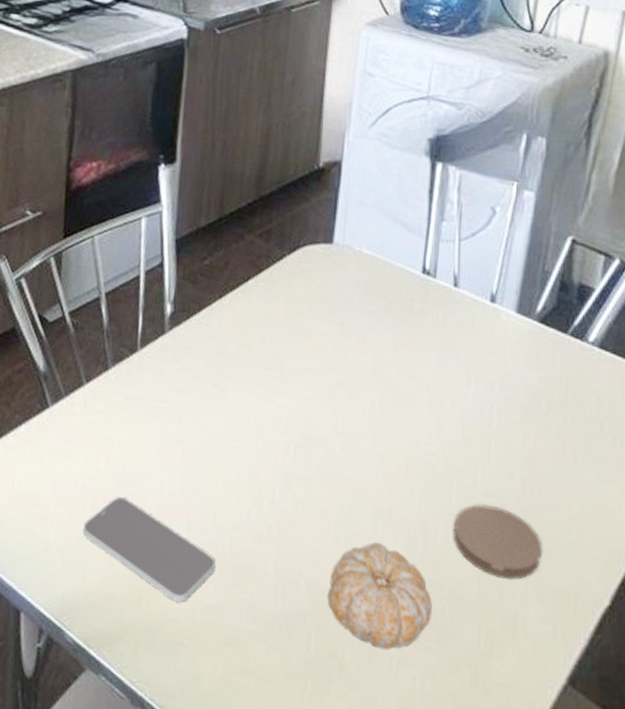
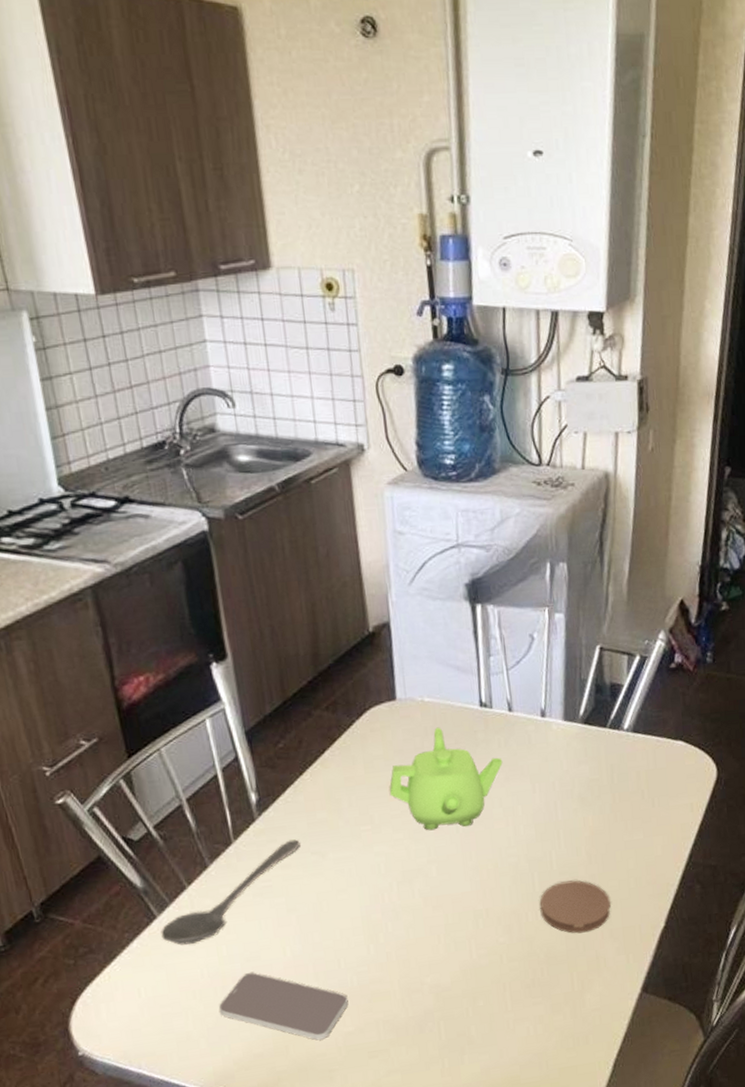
stirrer: none [48,364,204,447] -> present [160,839,301,945]
teapot: none [306,284,438,405] -> present [389,727,503,831]
fruit: present [327,542,432,650] -> none [447,937,534,1017]

